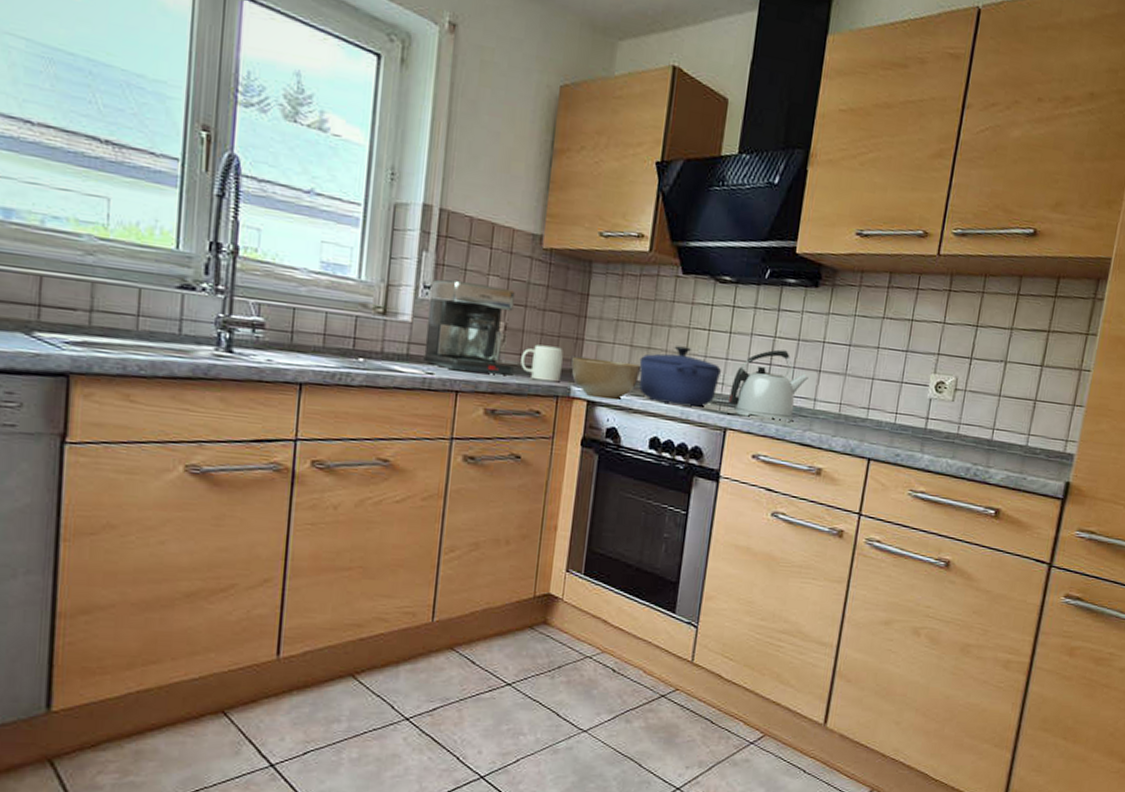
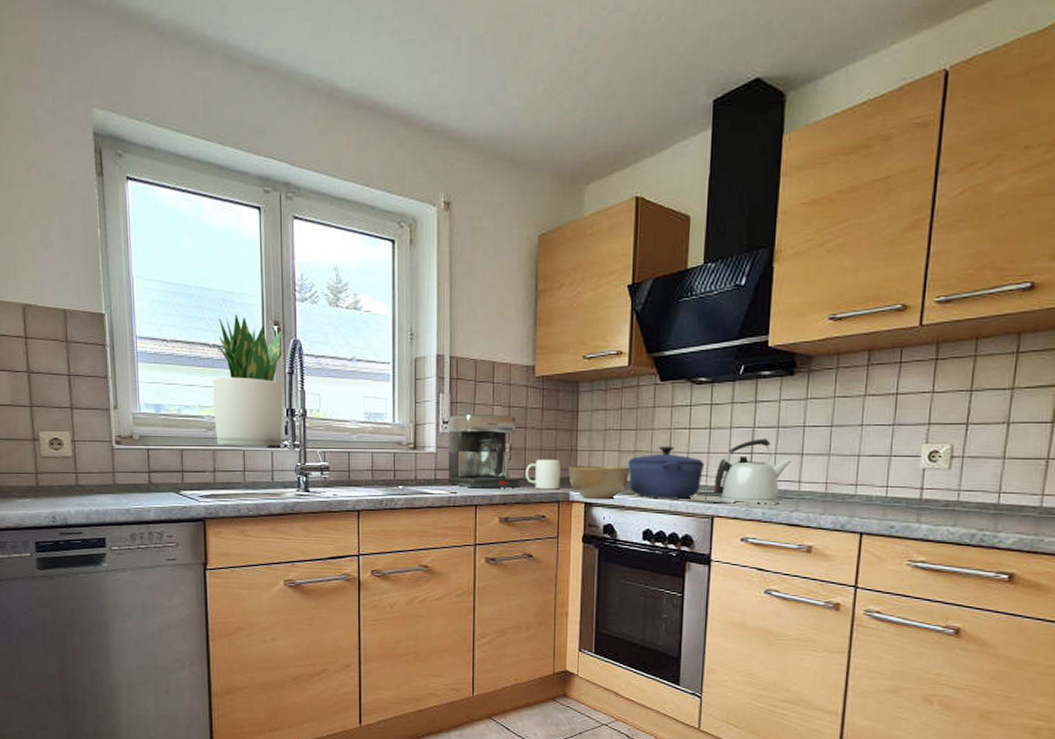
planter: none [96,106,216,288] -> present [212,314,285,446]

